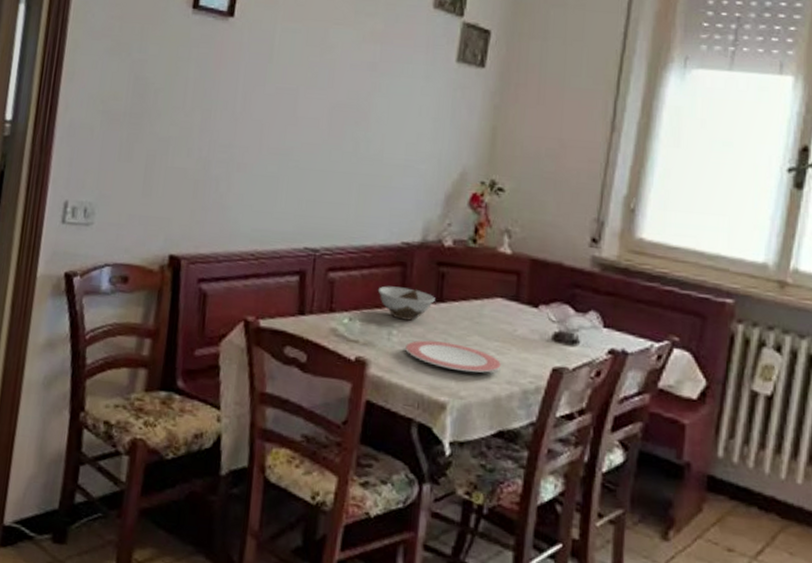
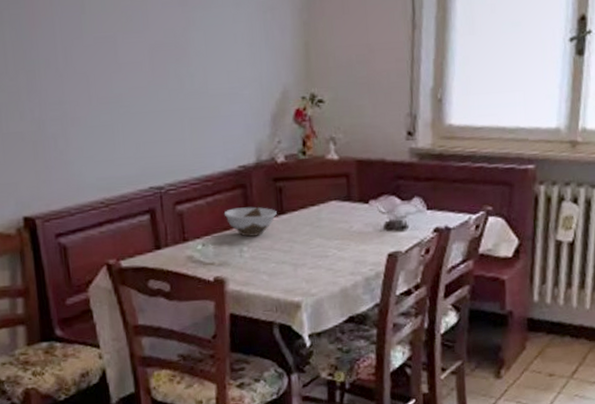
plate: present [405,340,502,373] -> none [257,248,344,272]

